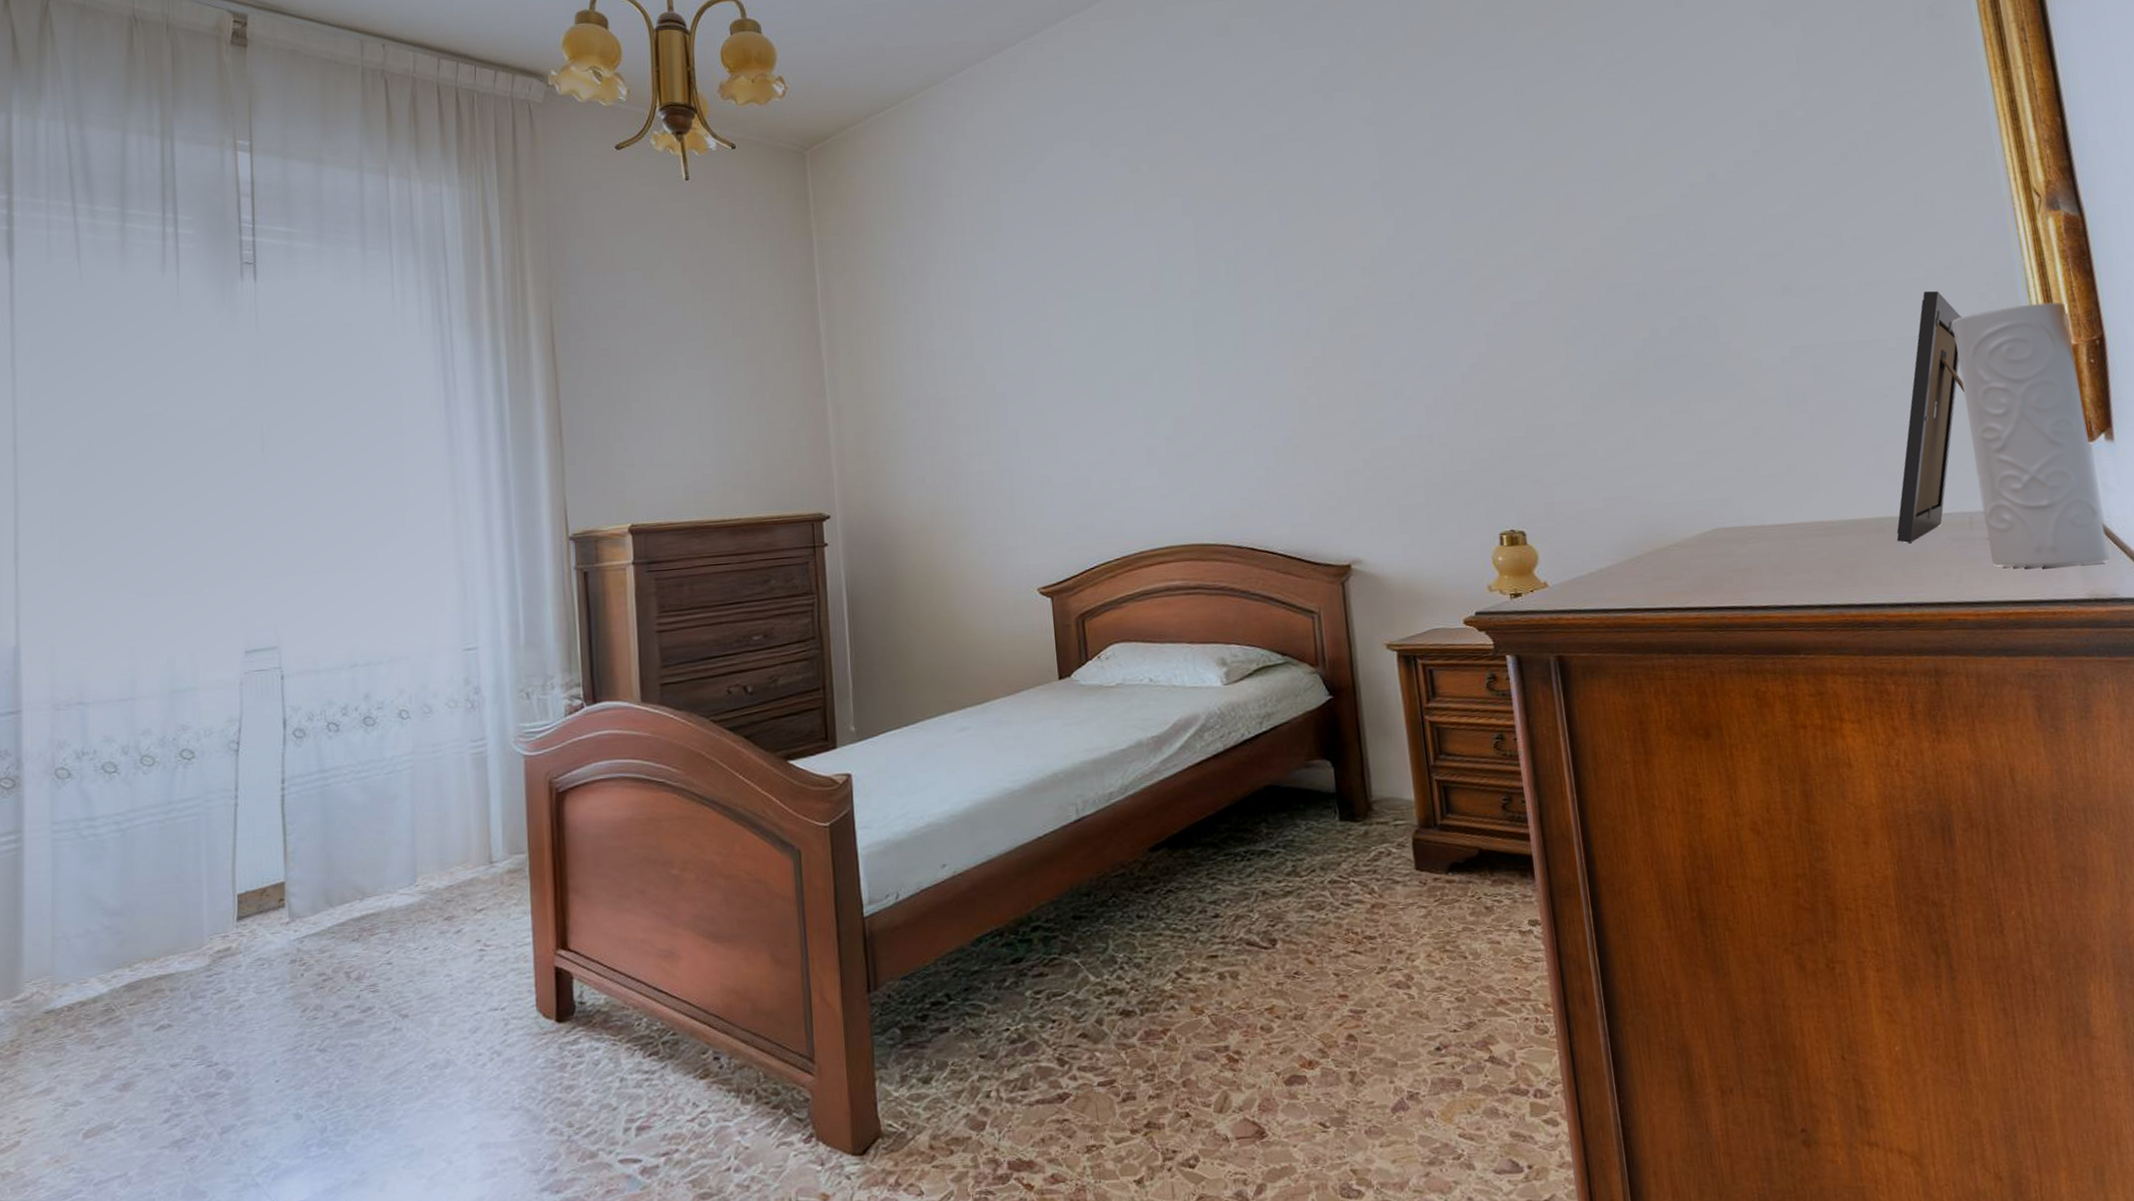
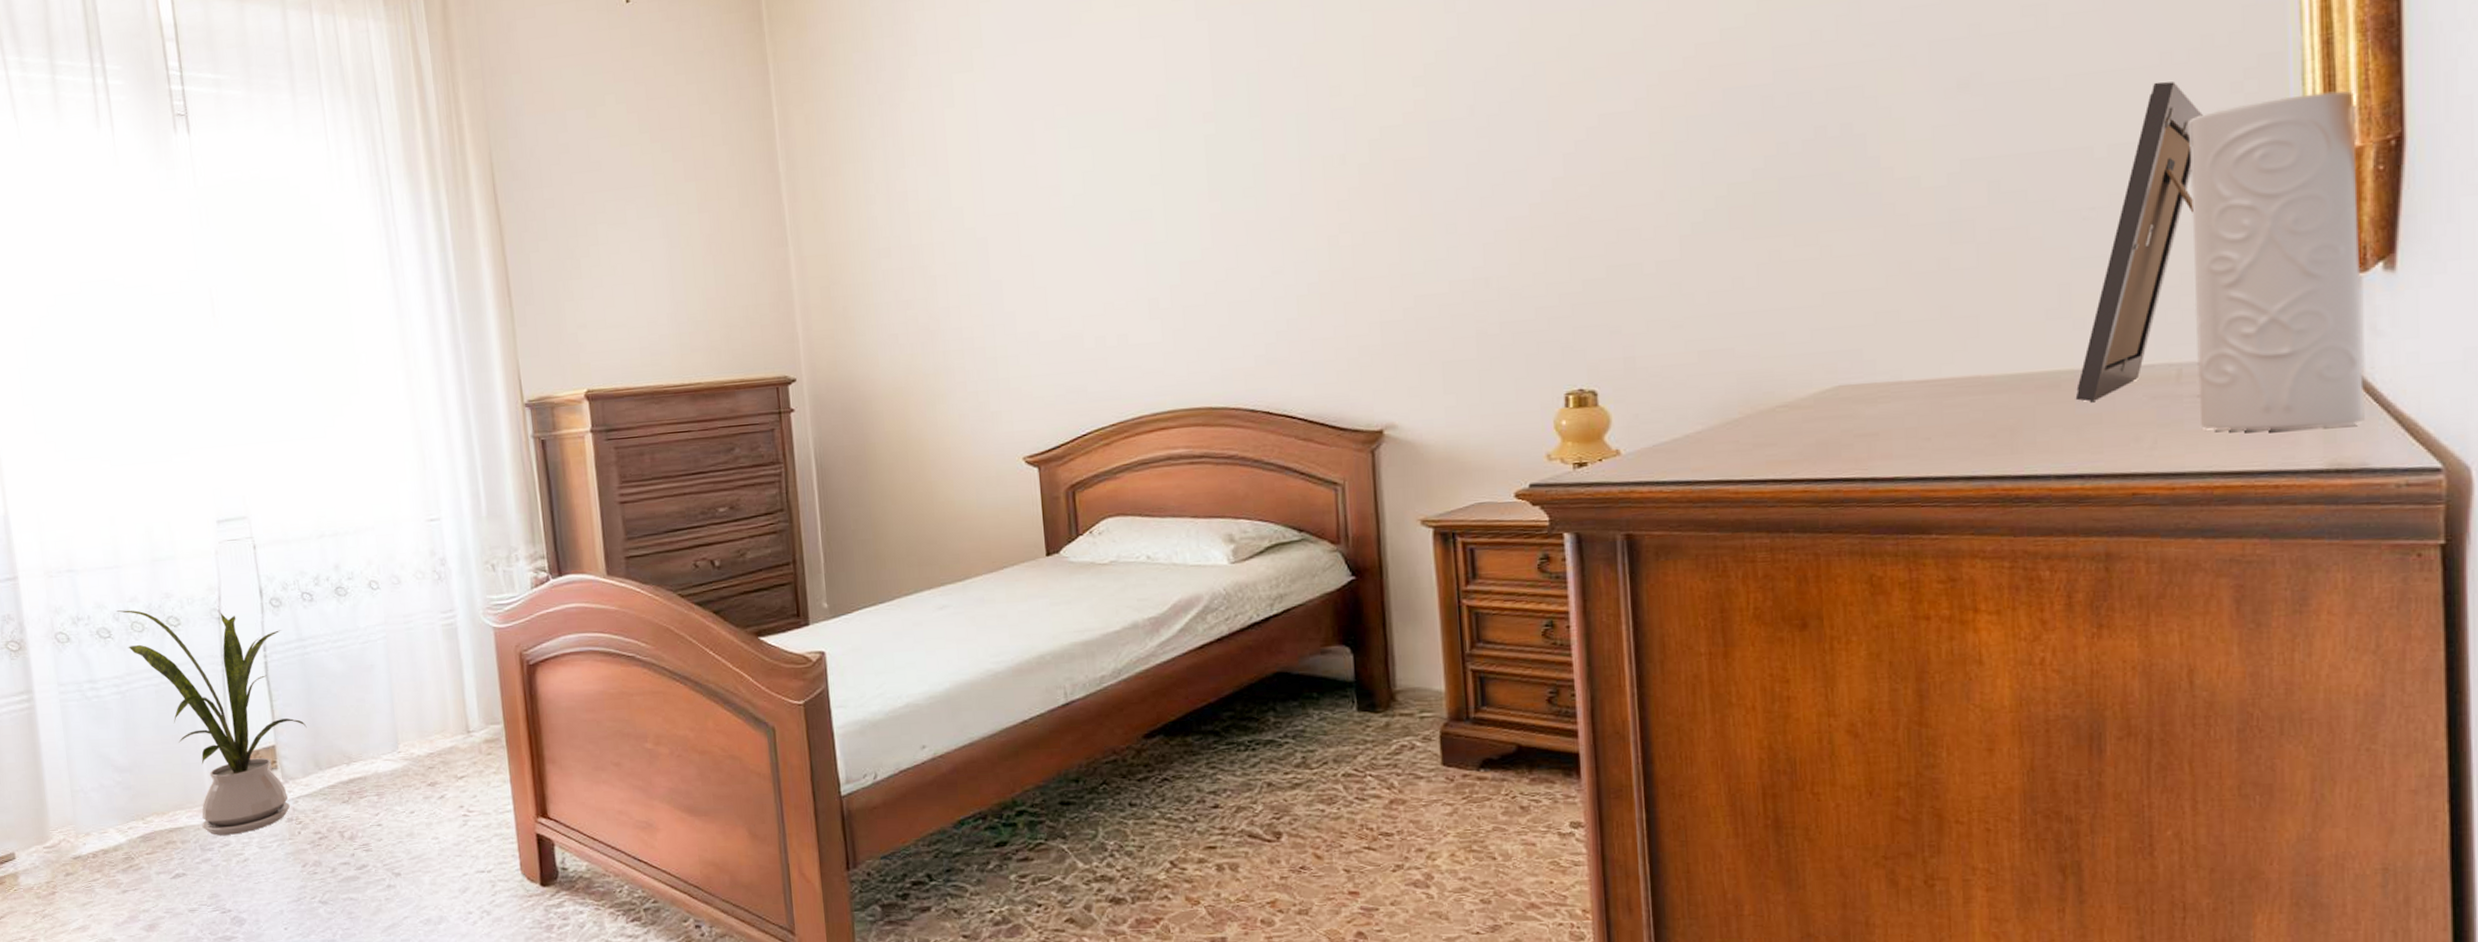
house plant: none [126,743,321,981] -> present [116,610,307,835]

